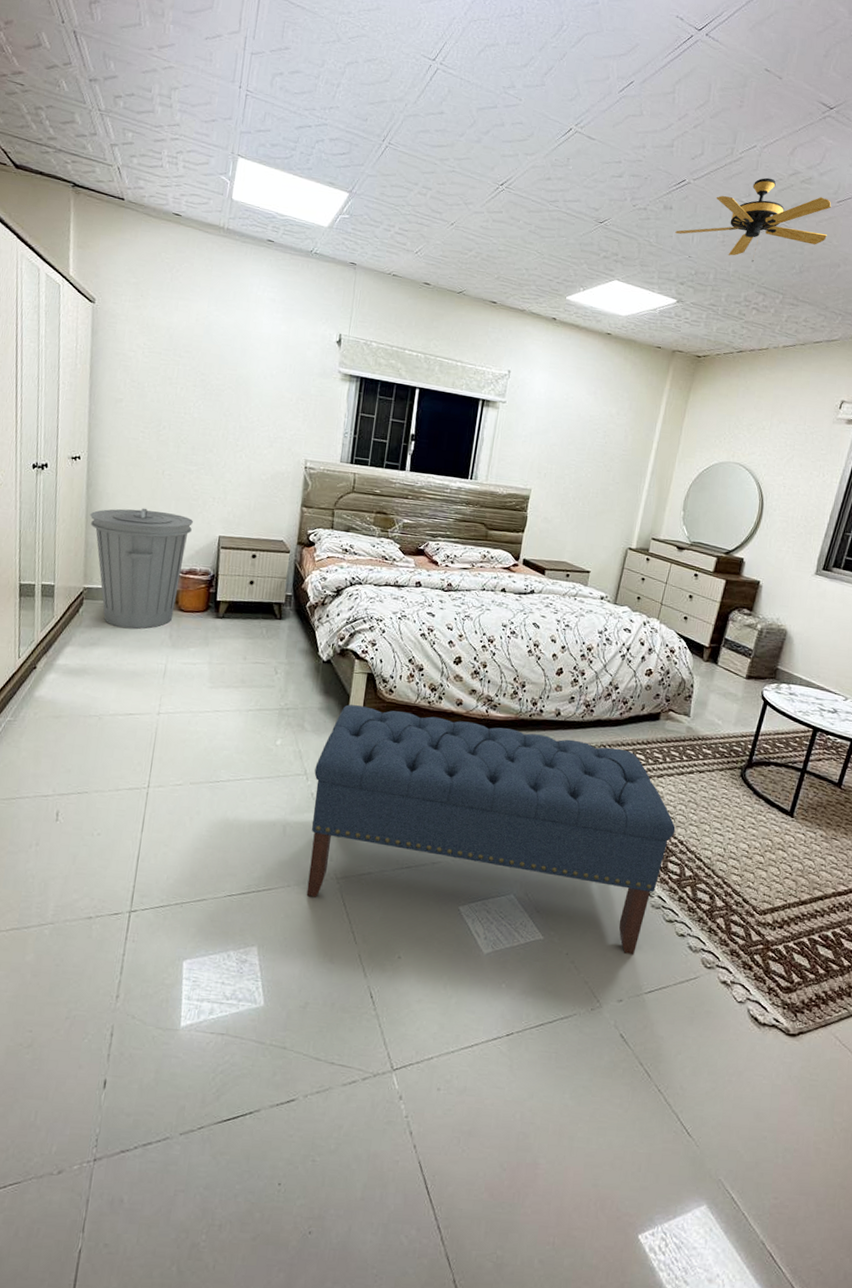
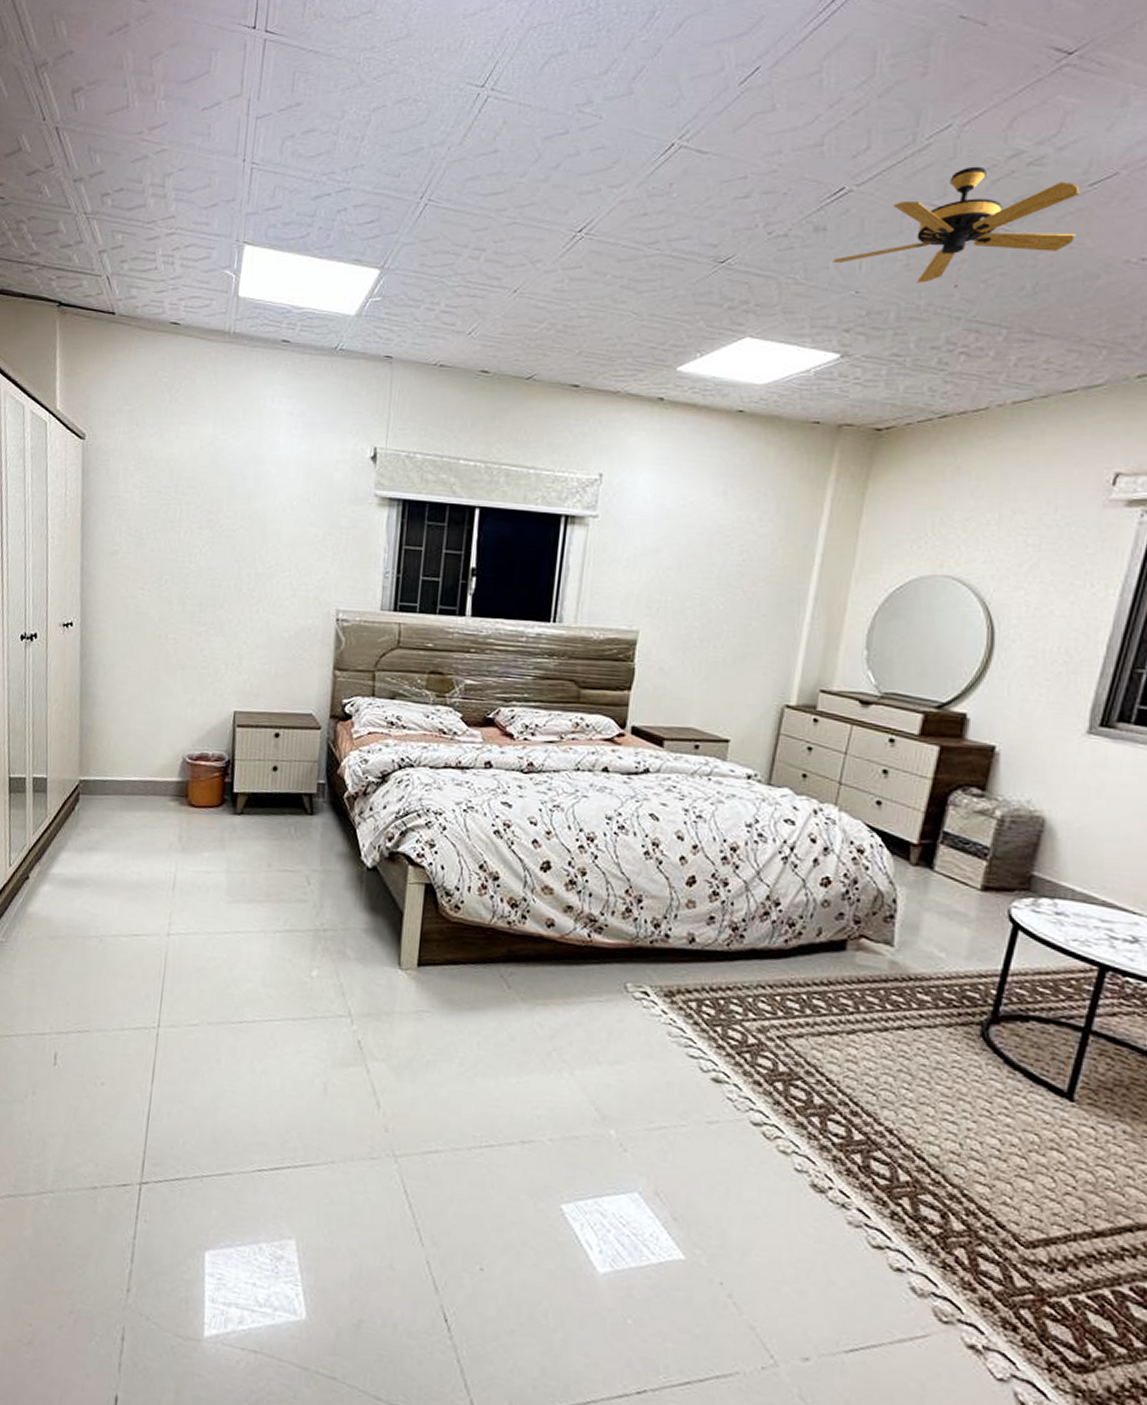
trash can: present [90,508,194,629] -> none [84,680,204,830]
bench: present [306,704,676,955] -> none [355,925,880,1294]

